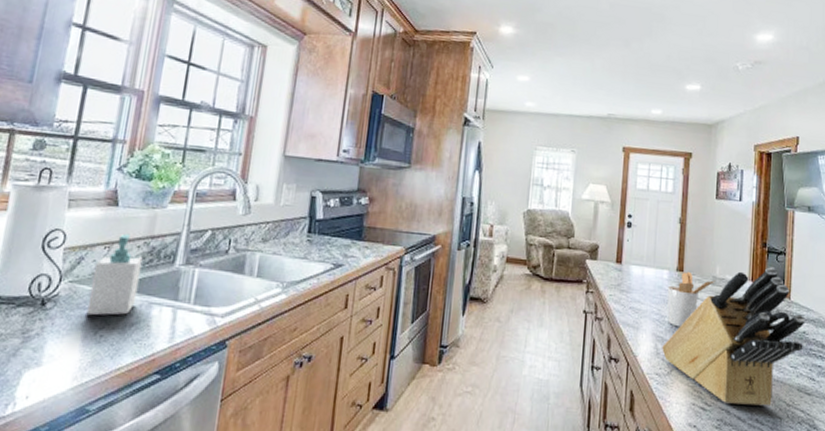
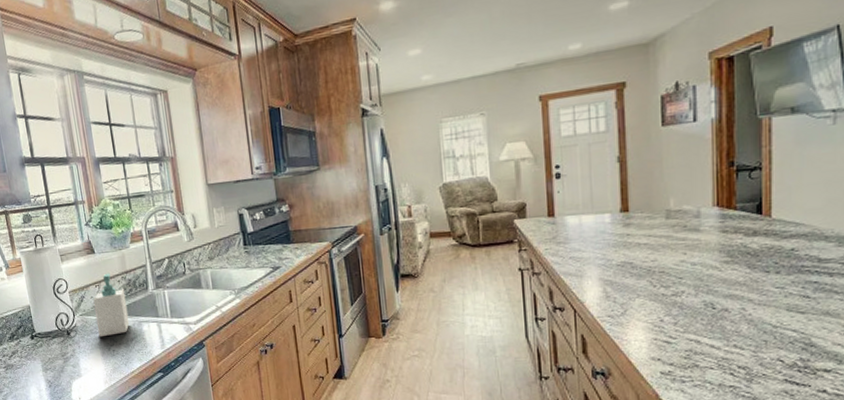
knife block: present [662,267,805,406] -> none [612,186,794,334]
utensil holder: present [667,272,715,328] -> none [611,211,670,268]

